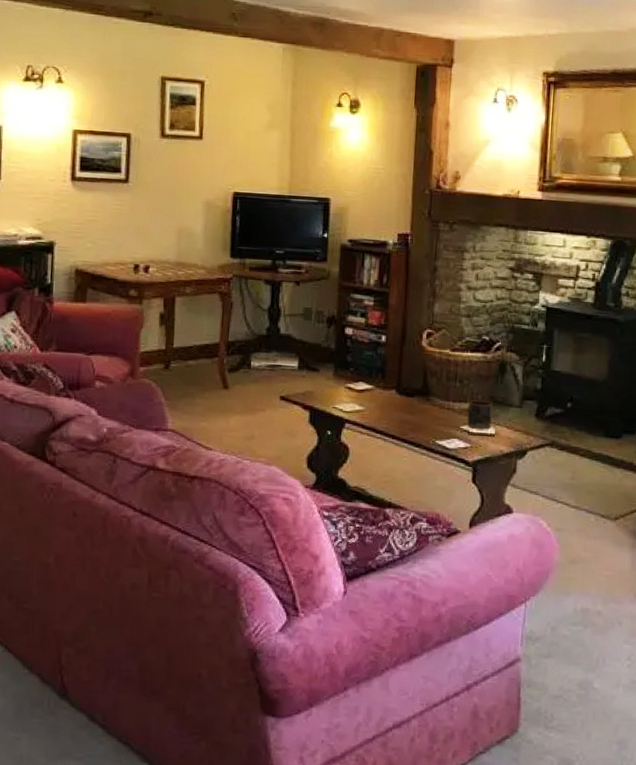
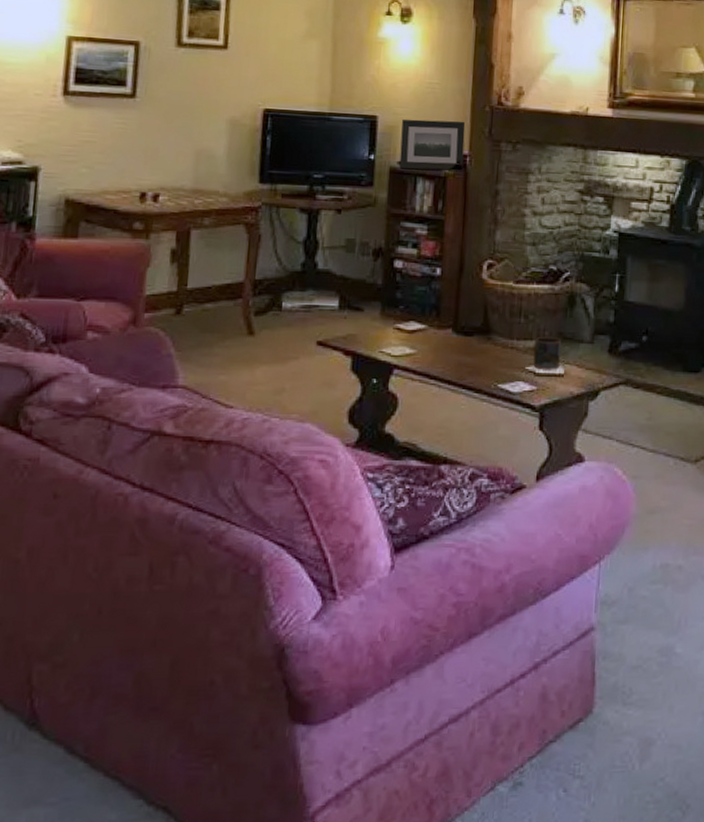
picture frame: none [349,201,408,249] -> present [399,119,466,171]

